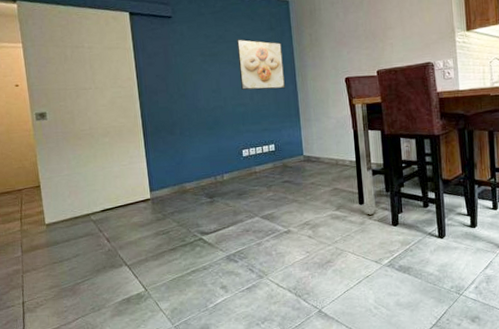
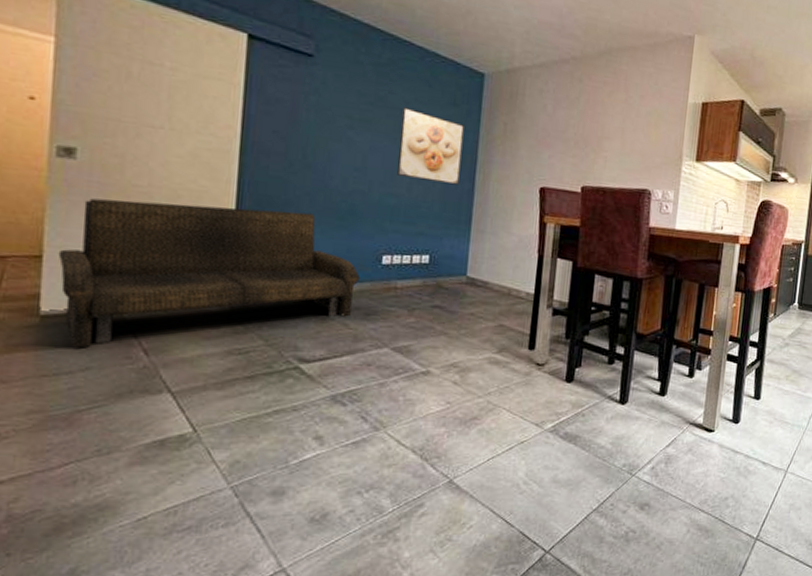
sofa: none [48,128,231,243] -> present [58,198,361,349]

